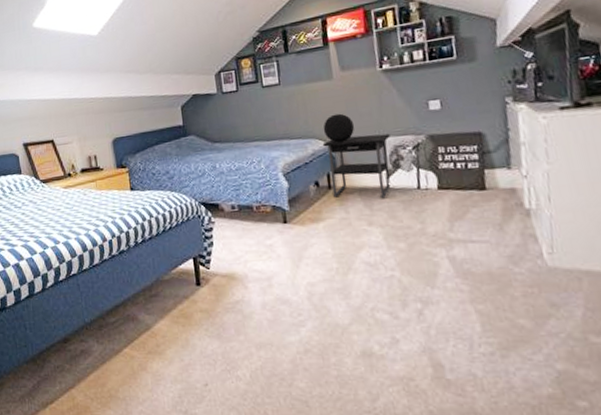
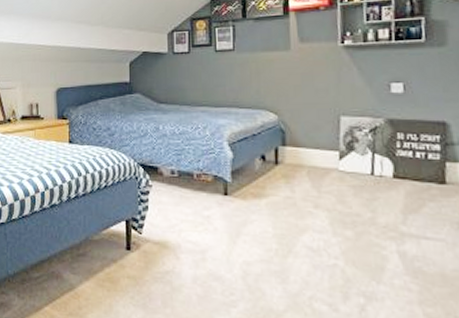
nightstand: present [322,133,391,199] -> none [273,112,346,181]
decorative globe: present [323,113,355,143] -> none [275,86,309,117]

